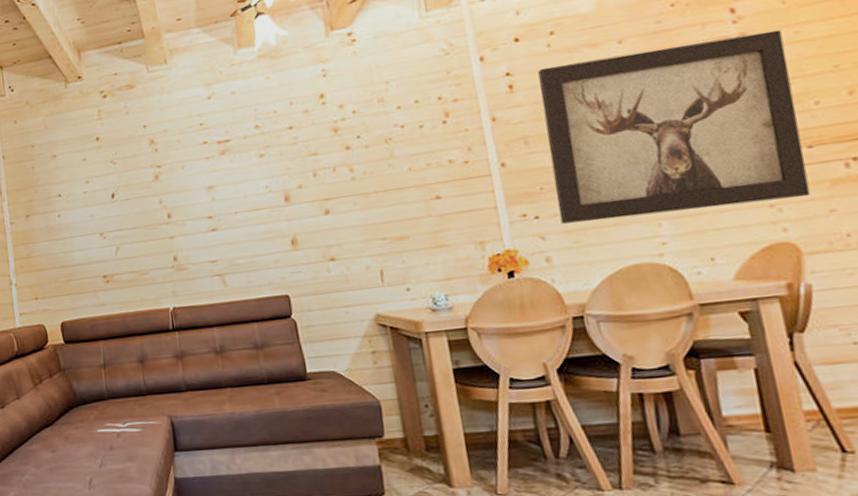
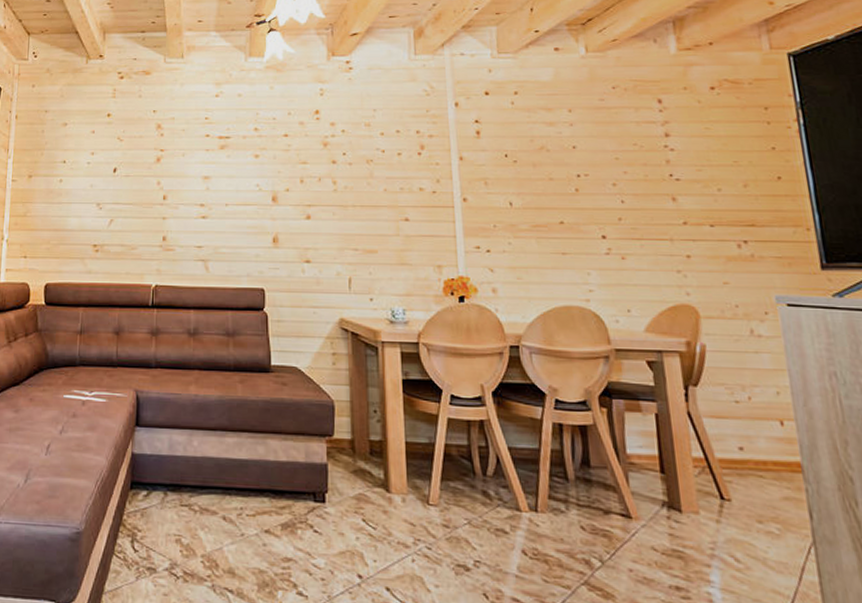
wall art: present [538,29,811,224] -> none [501,121,710,268]

